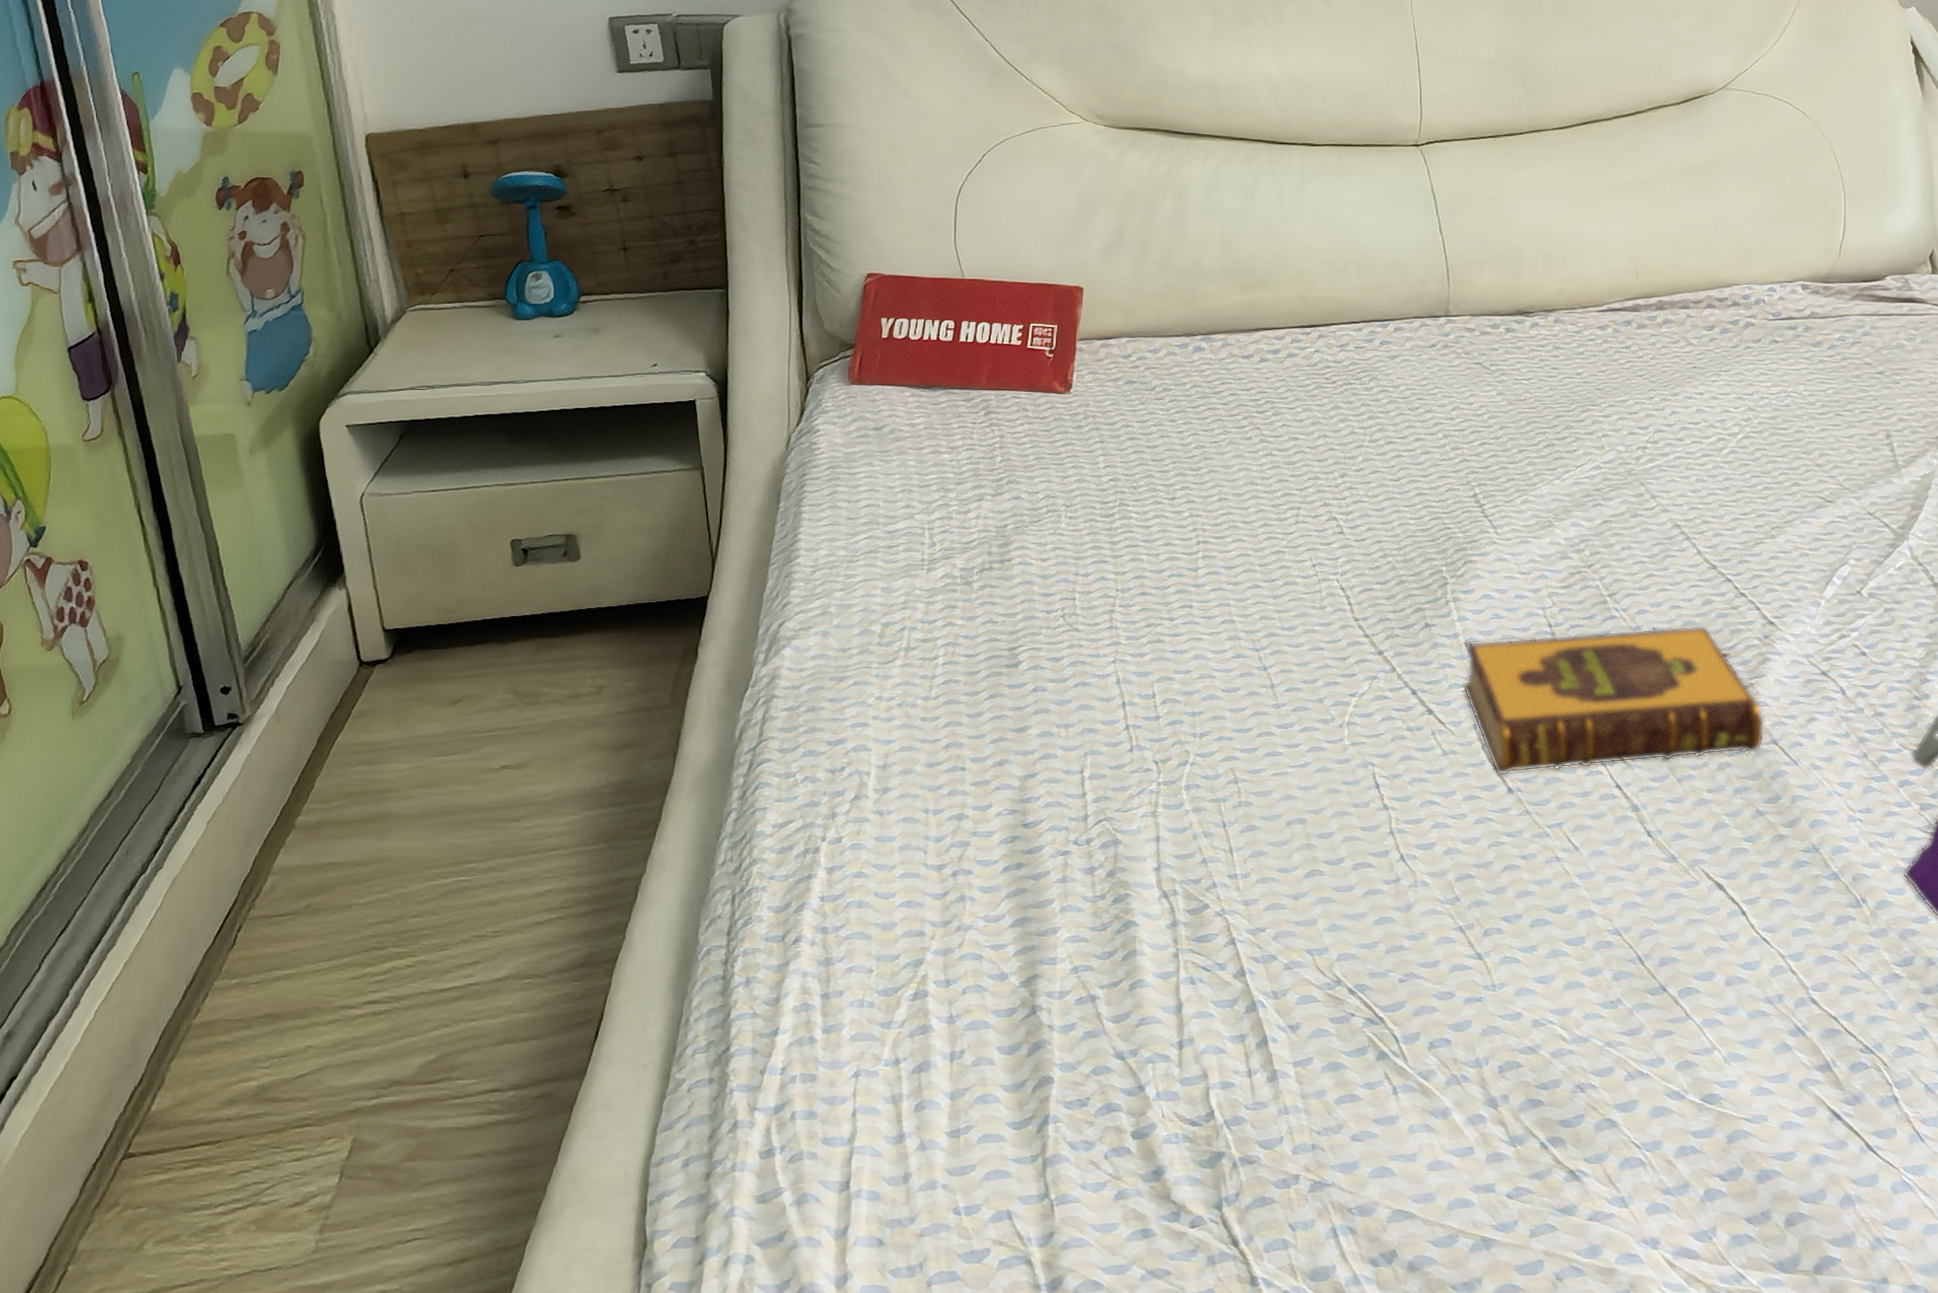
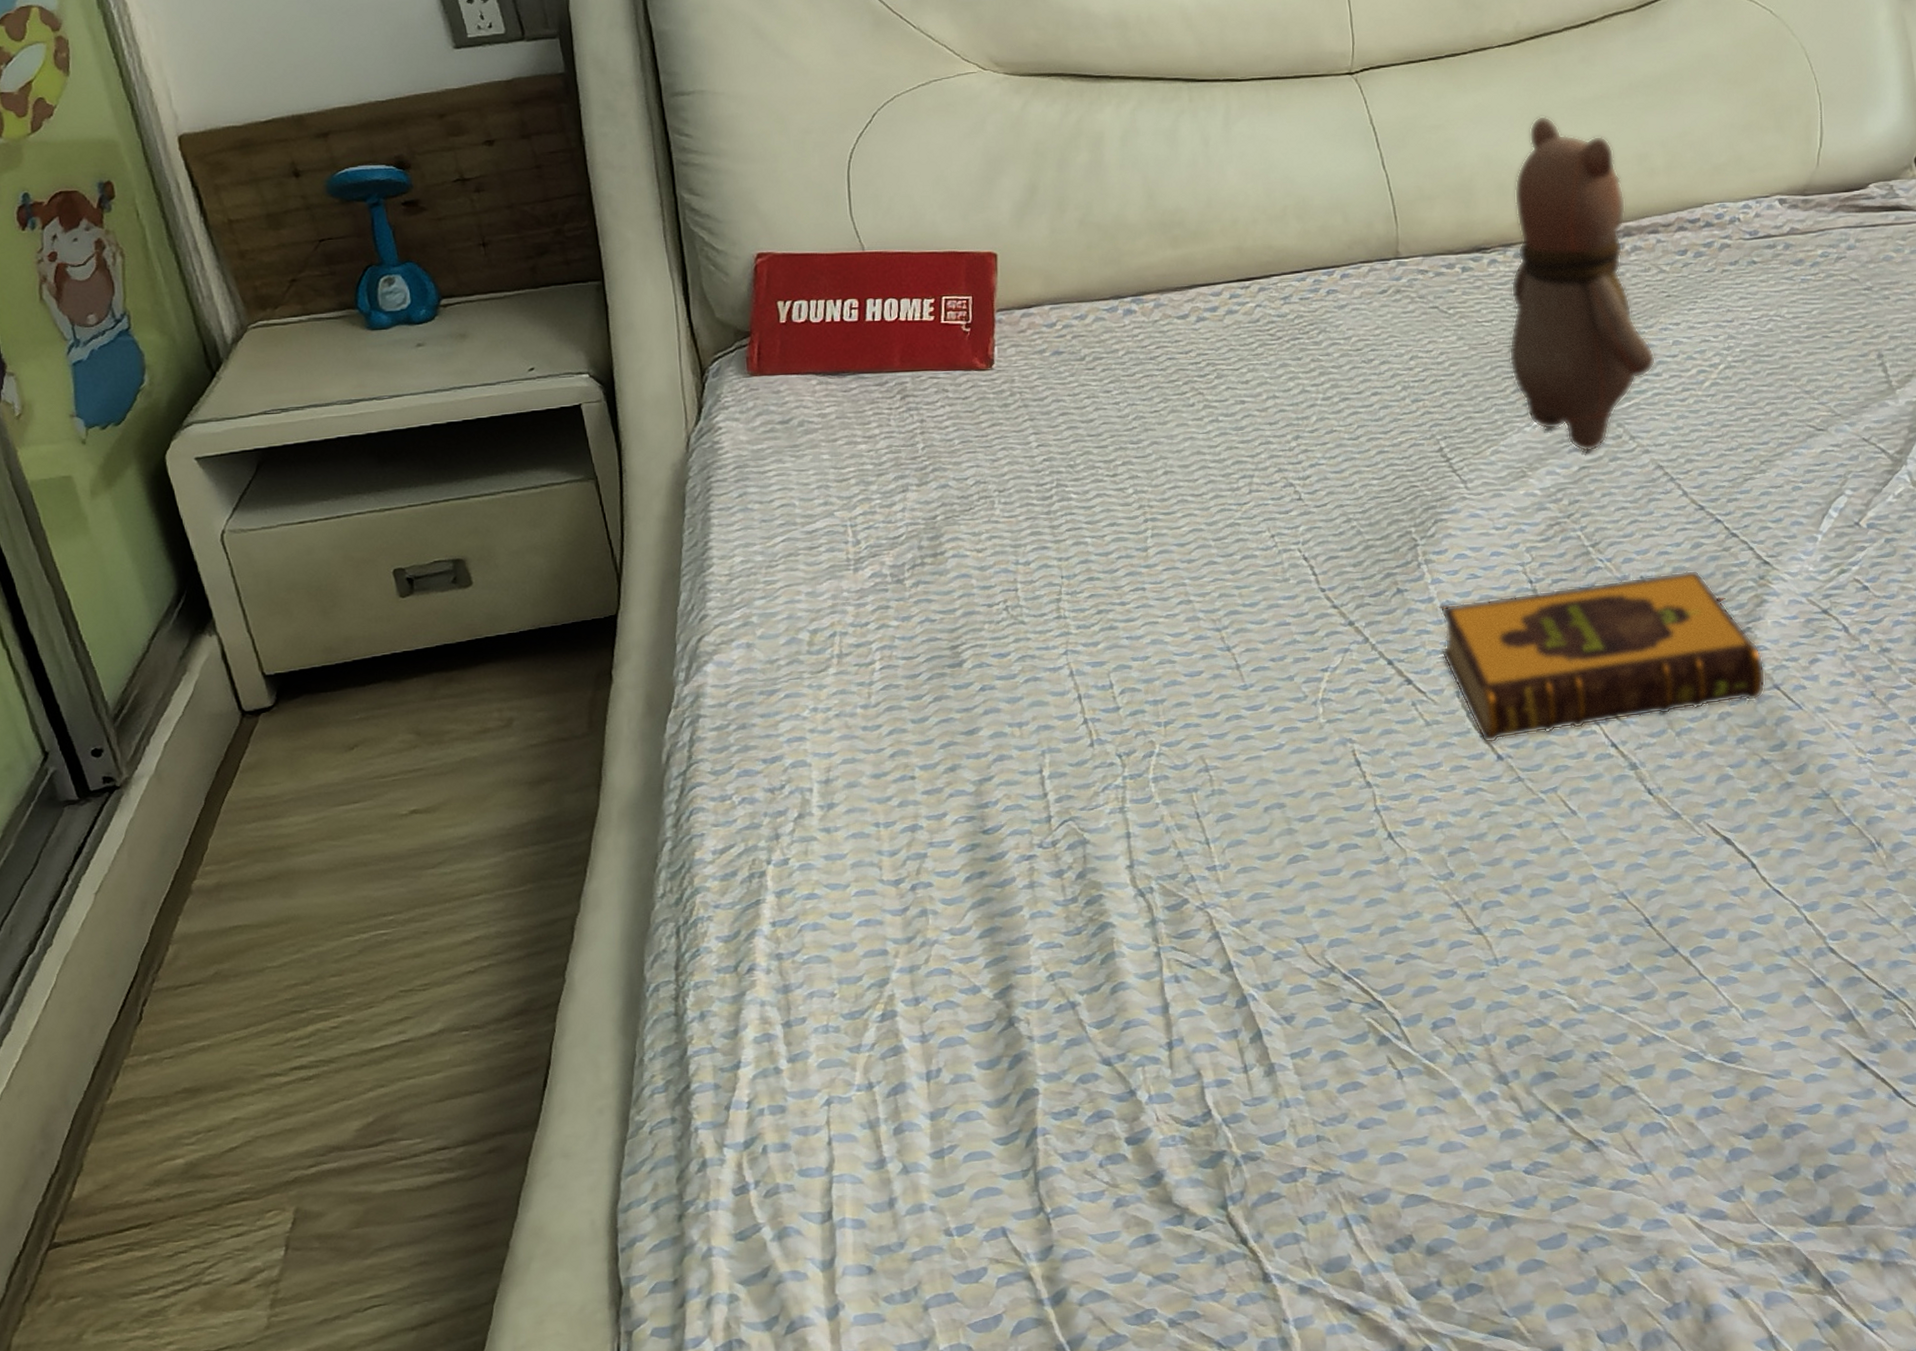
teddy bear: none [1543,194,1680,508] -> present [1508,115,1656,453]

